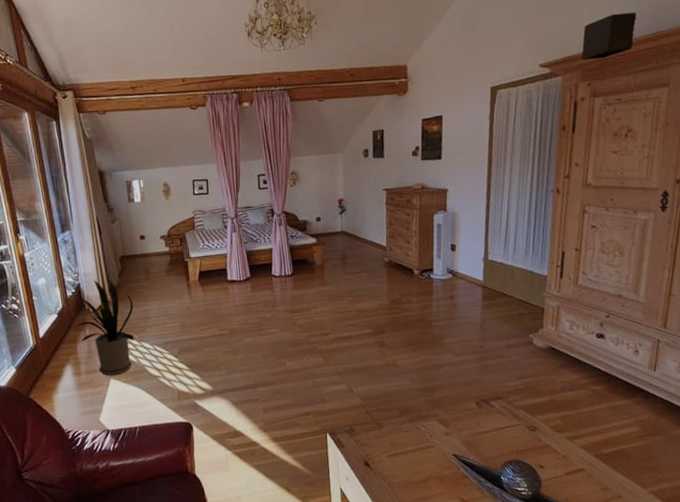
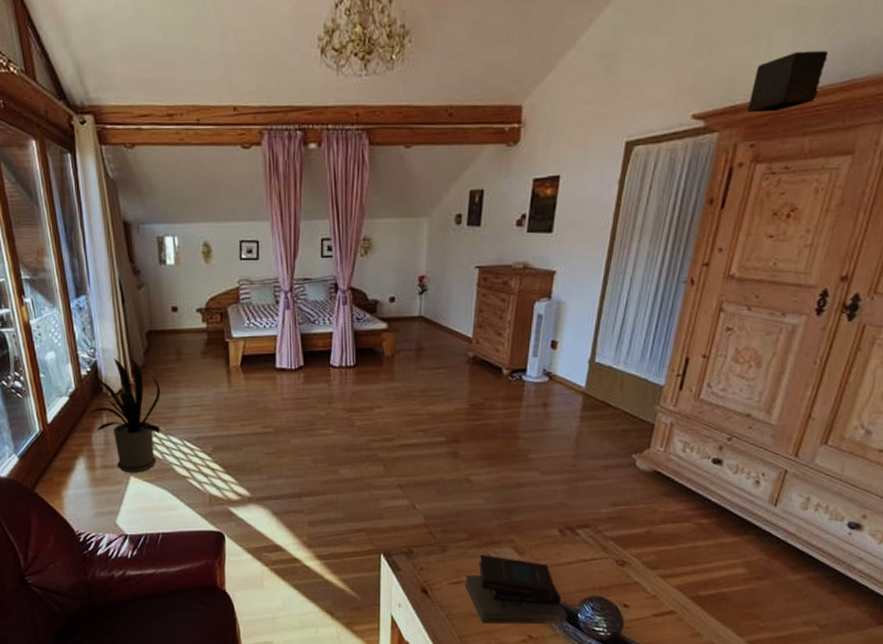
books: none [400,428,492,491] -> present [463,555,567,625]

